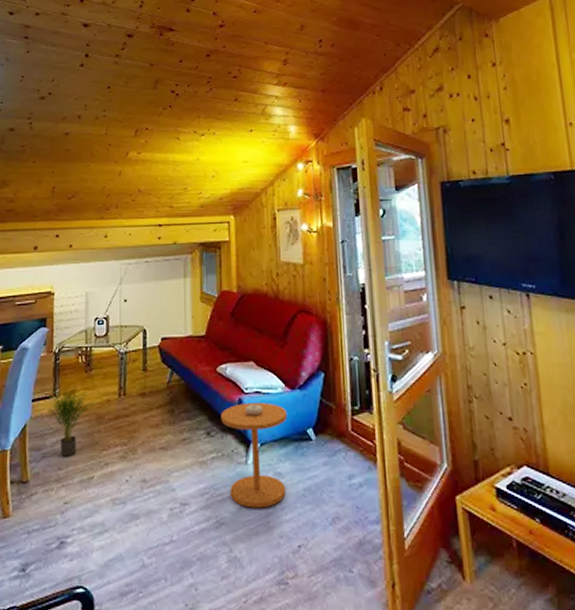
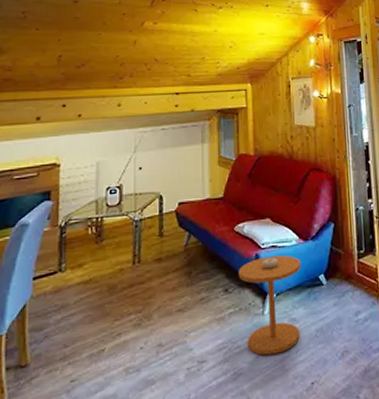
potted plant: present [48,386,94,456] -> none [52,258,106,333]

